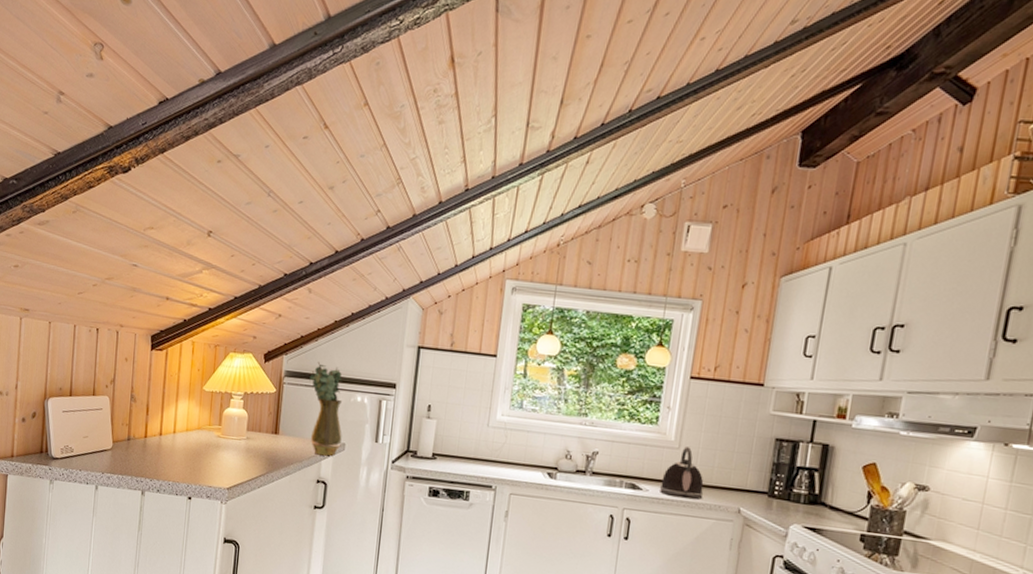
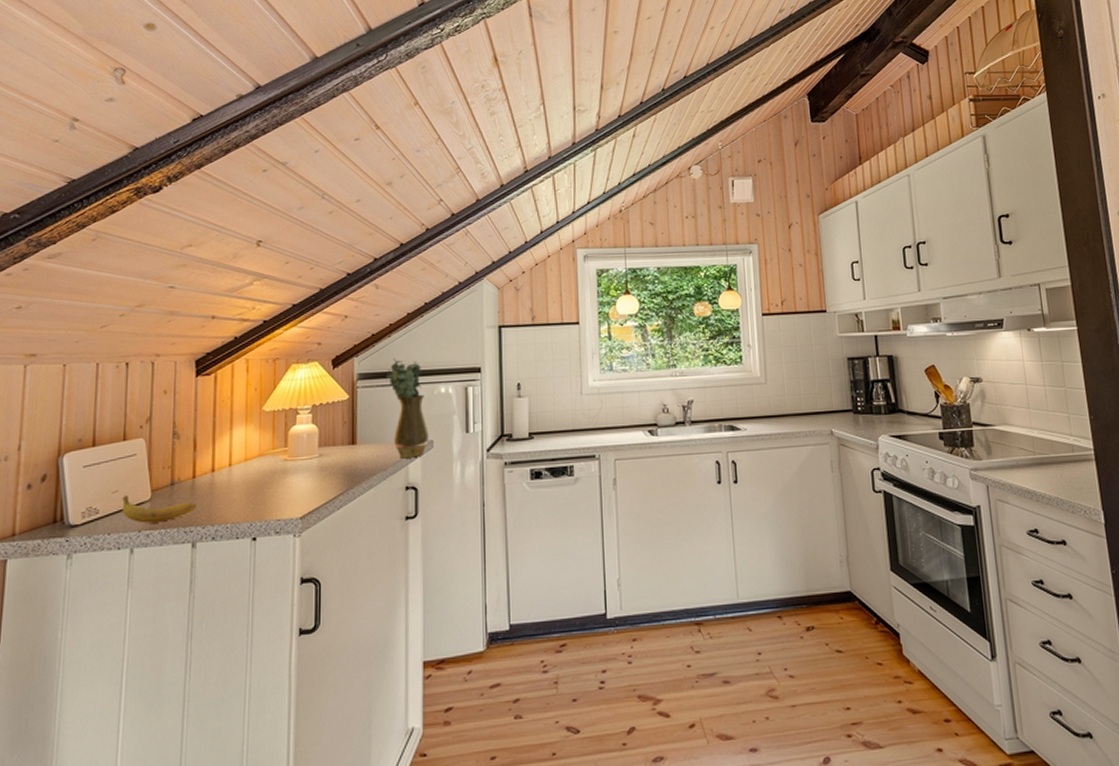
fruit: none [90,440,146,470] -> present [122,494,196,523]
kettle: present [659,447,704,500] -> none [756,380,797,431]

